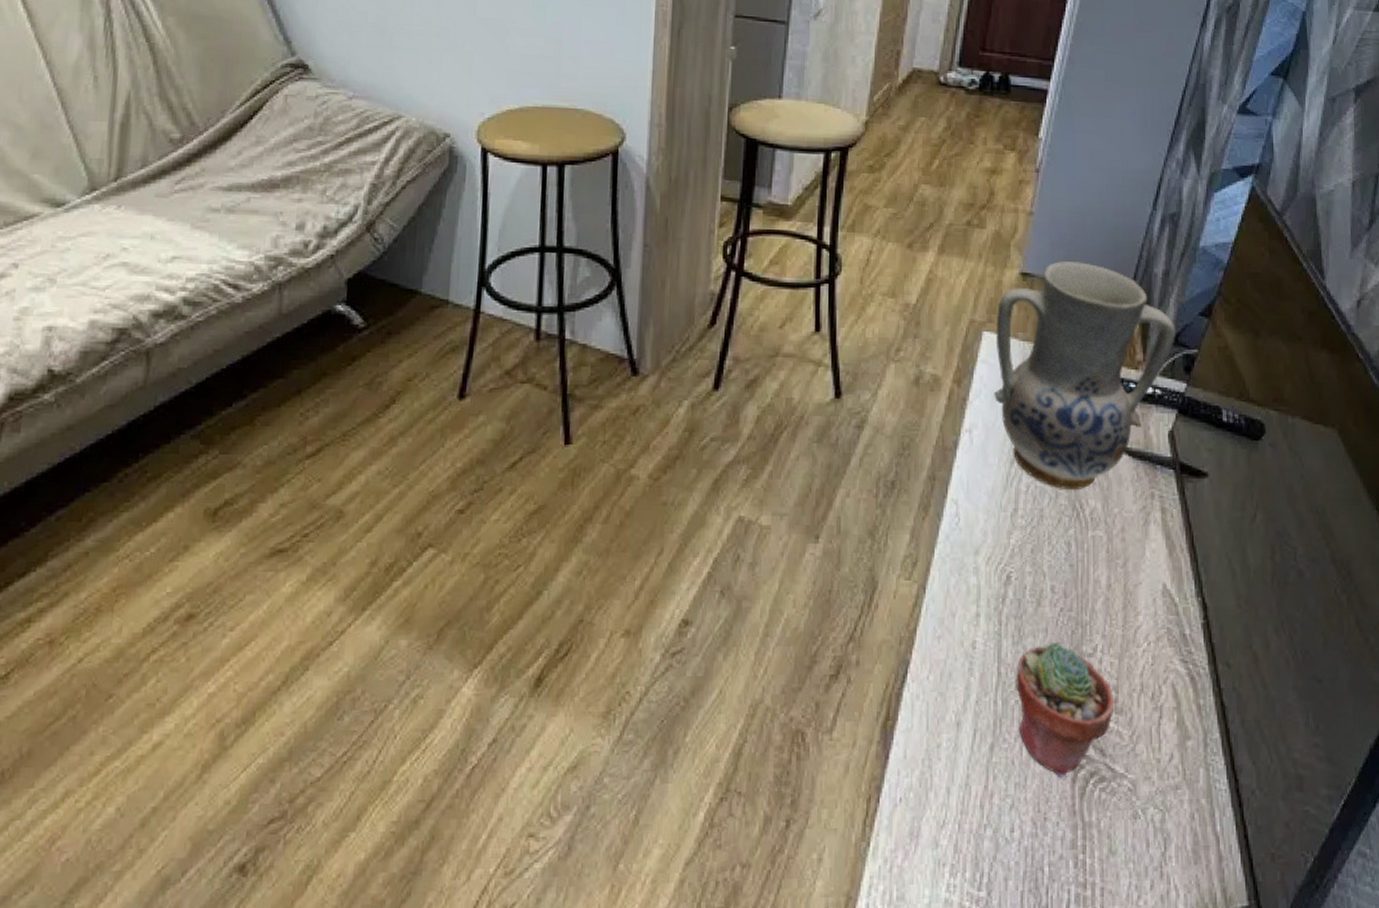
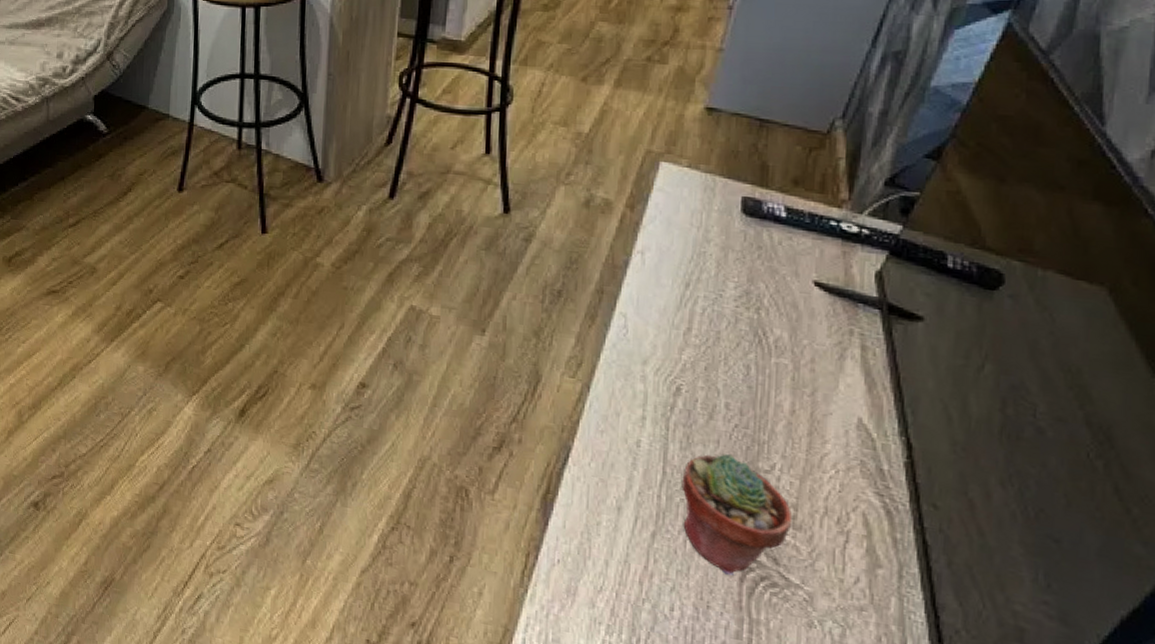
vase: present [994,261,1176,491] -> none [670,97,892,319]

